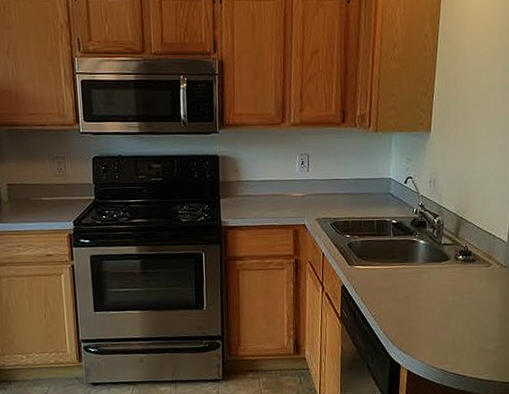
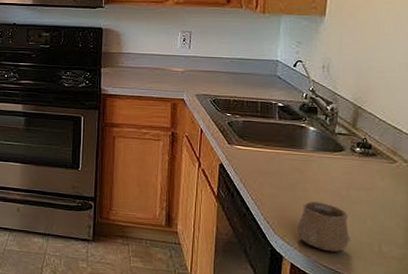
cup: none [411,310,456,354] -> present [296,201,350,252]

